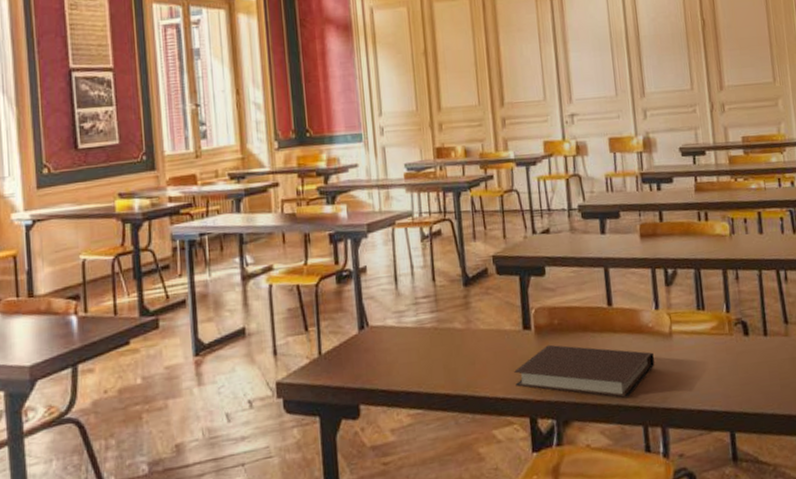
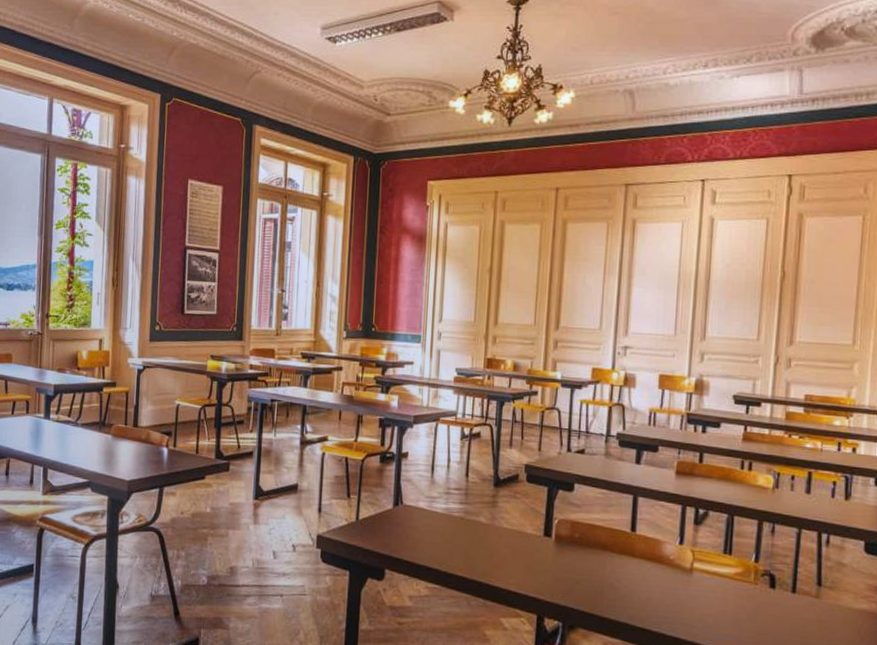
notebook: present [514,344,655,398] -> none [528,554,670,618]

